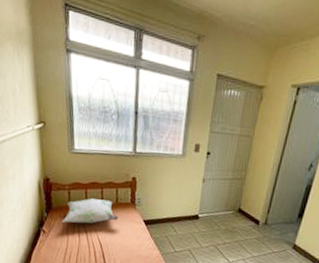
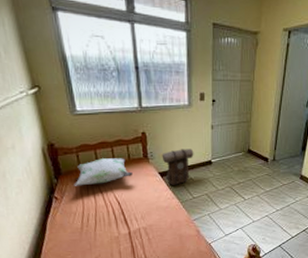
backpack: none [149,199,182,236] -> present [162,149,194,185]

